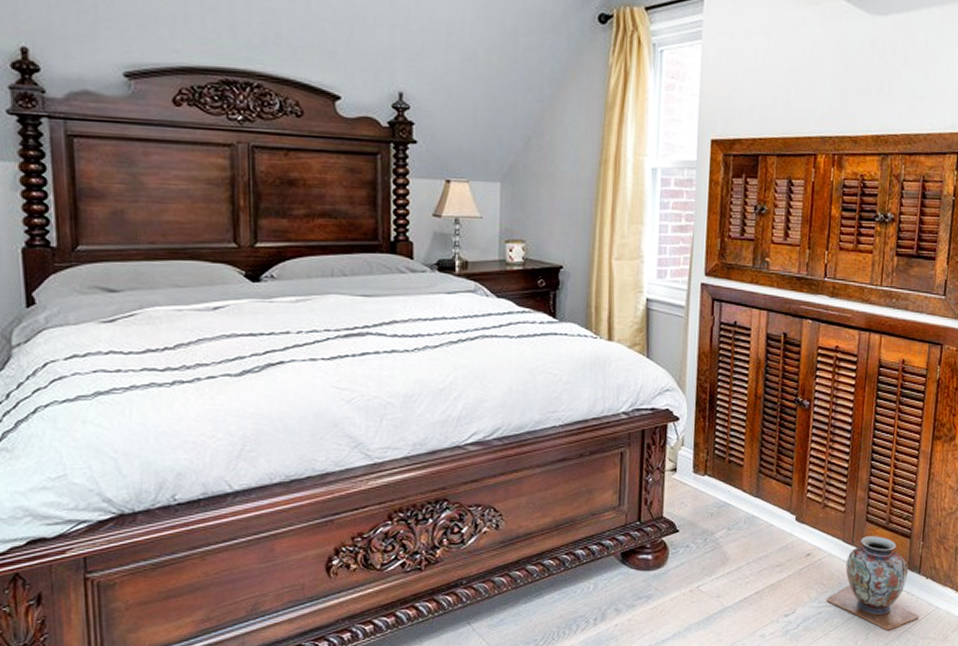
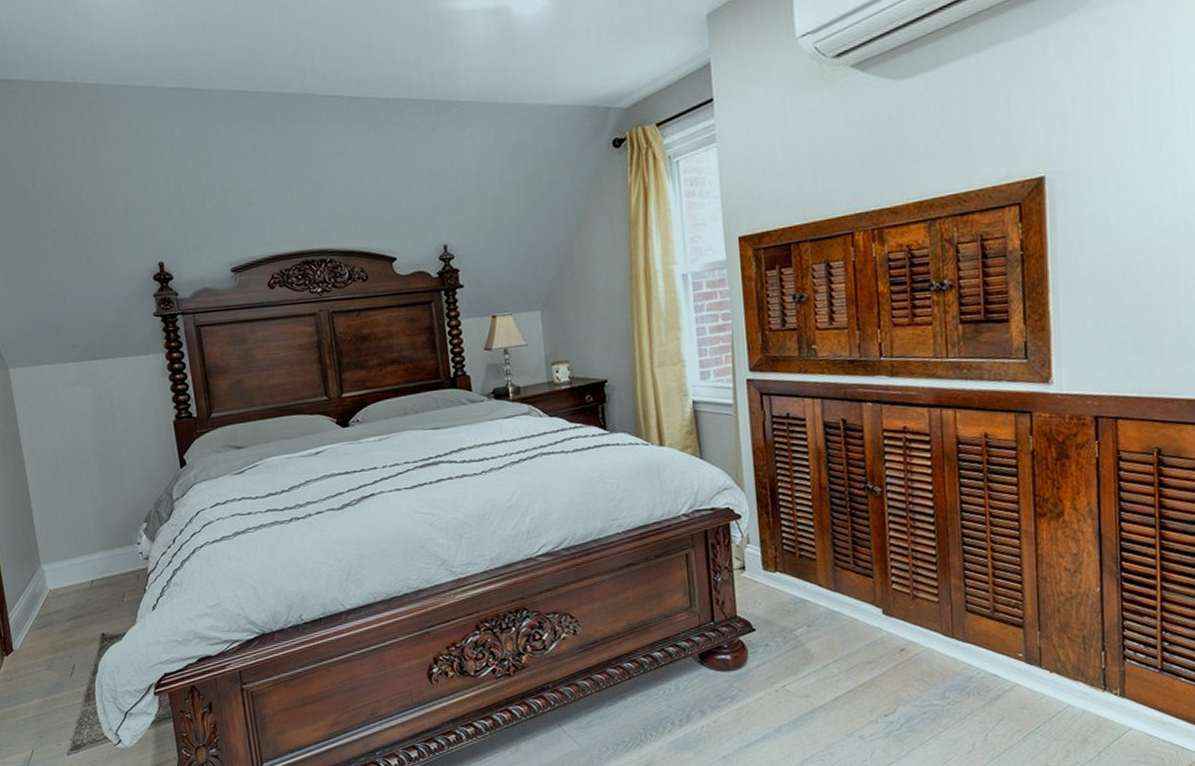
decorative vase: present [825,536,920,631] -> none [929,627,1049,731]

